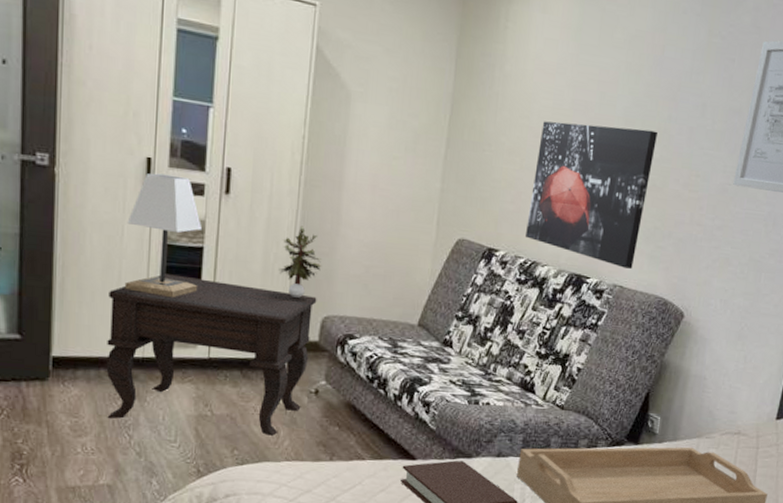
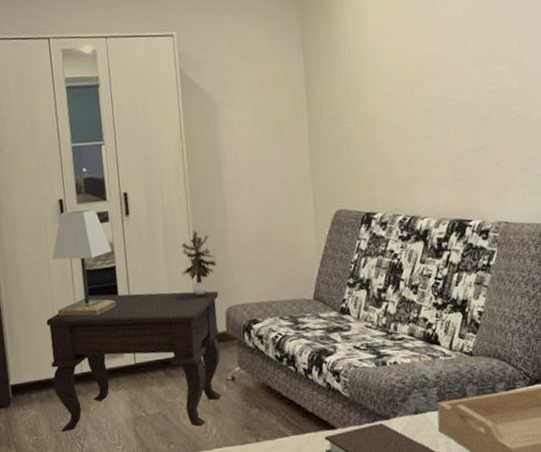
wall art: present [526,121,658,269] -> none [394,64,514,204]

